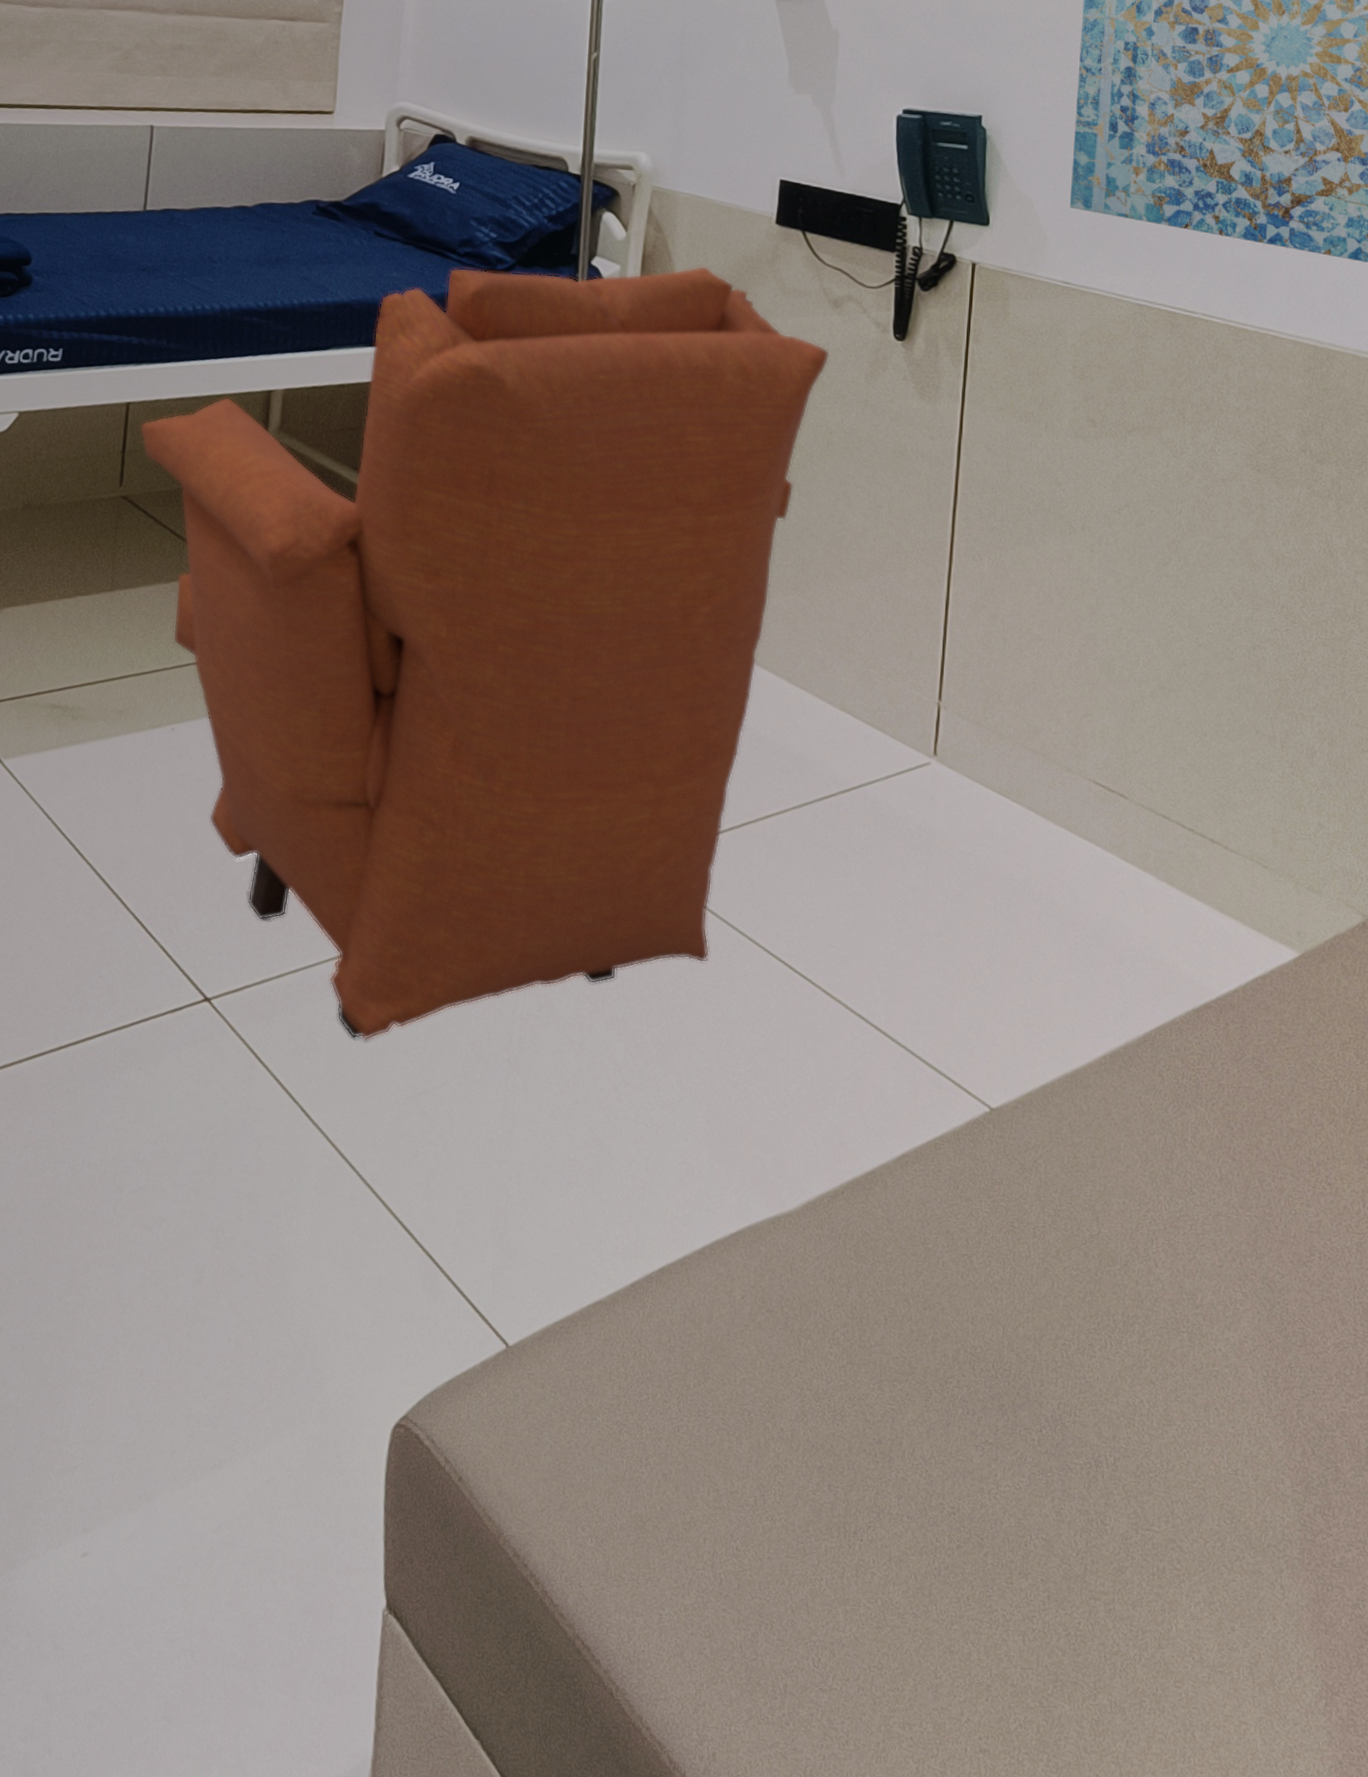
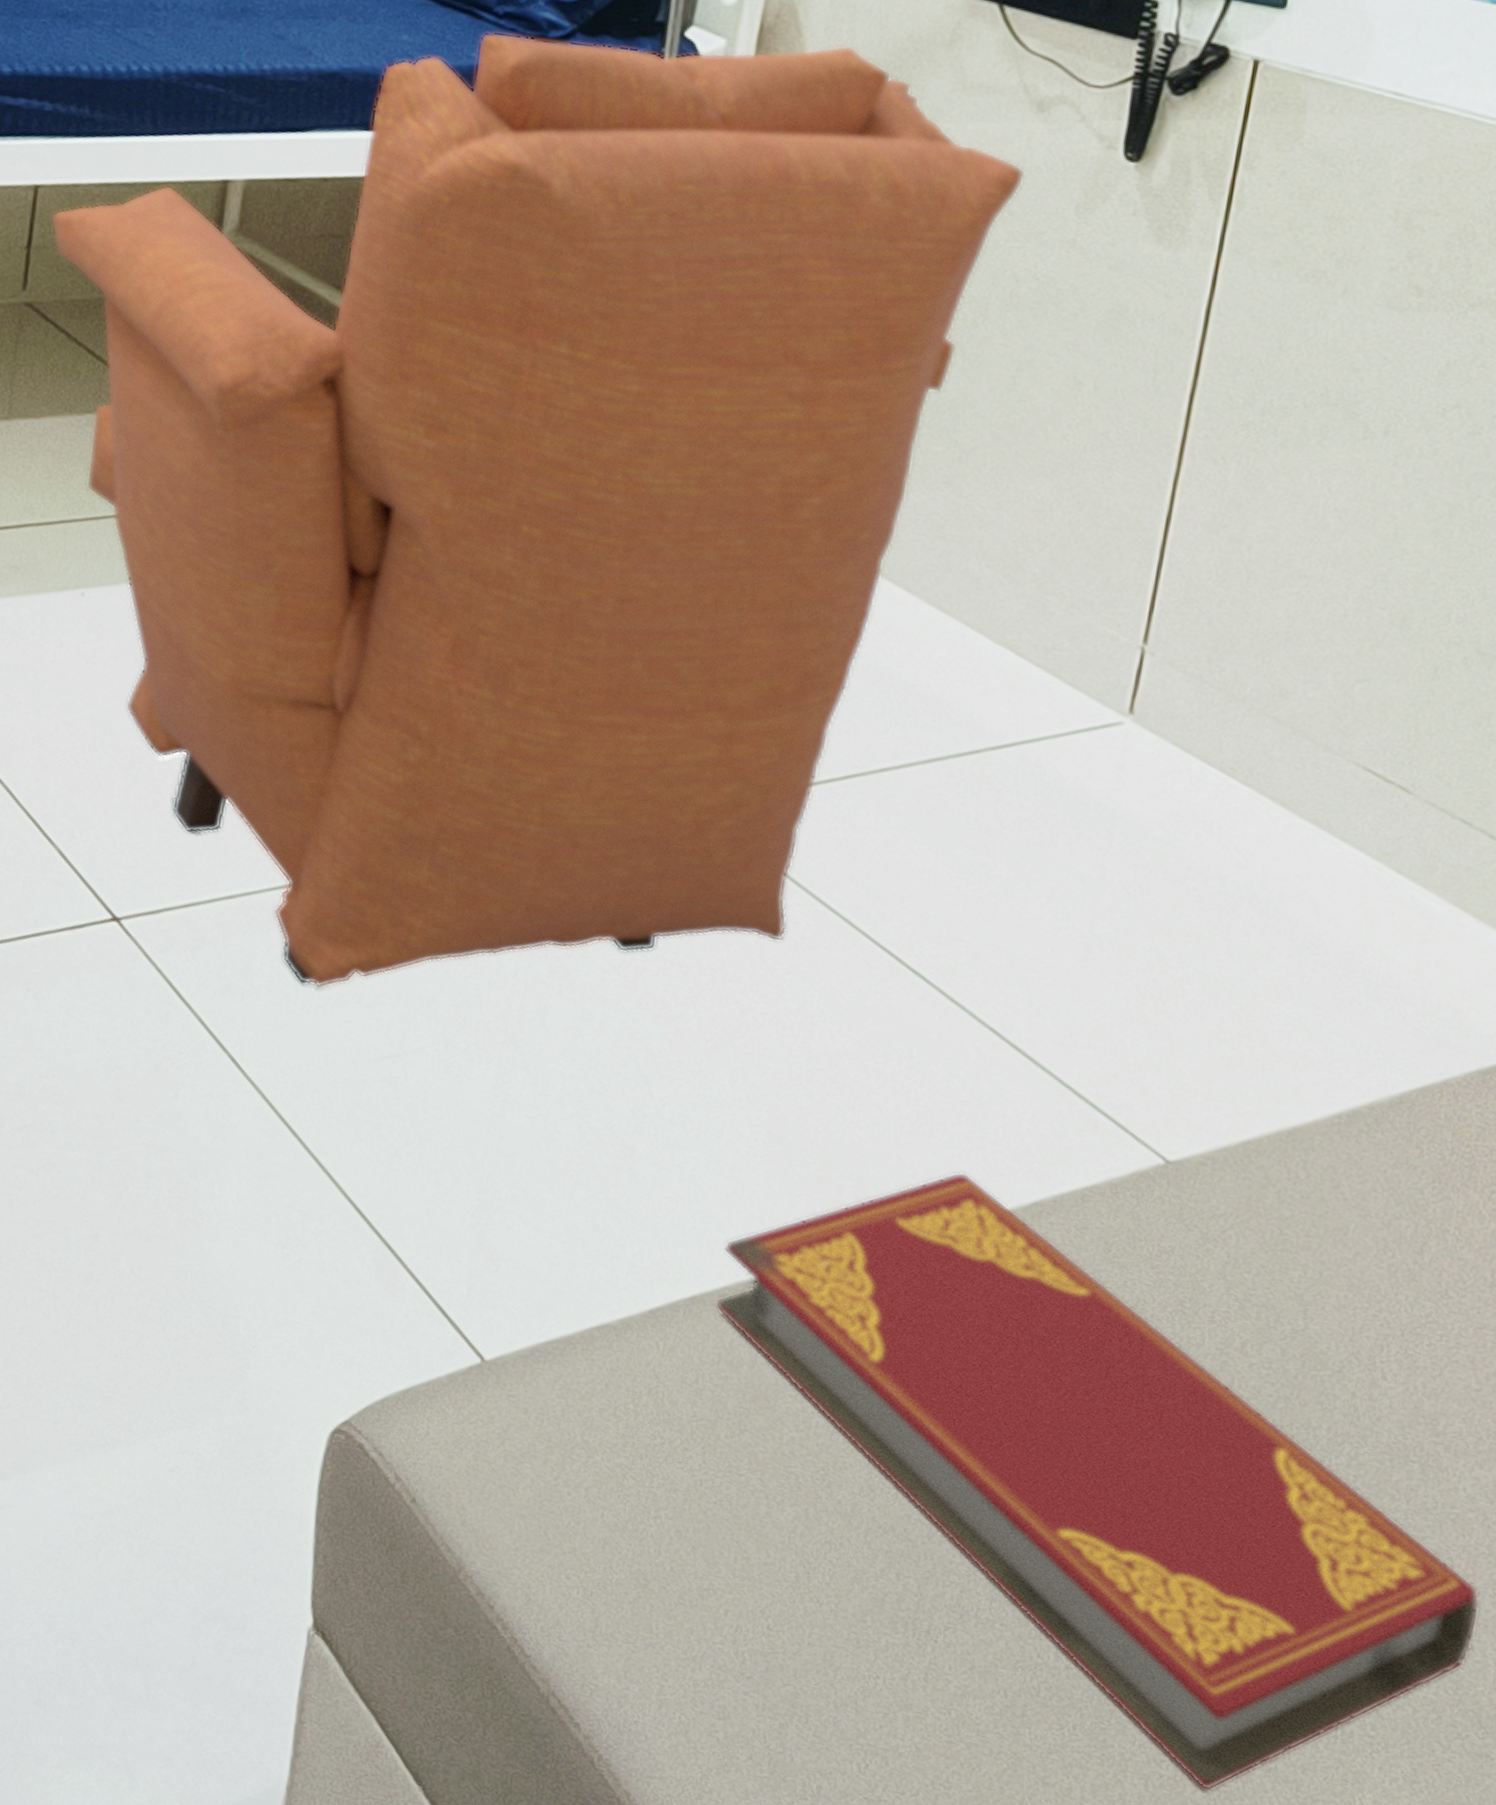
hardback book: none [679,1137,1241,1638] -> present [715,1172,1481,1791]

